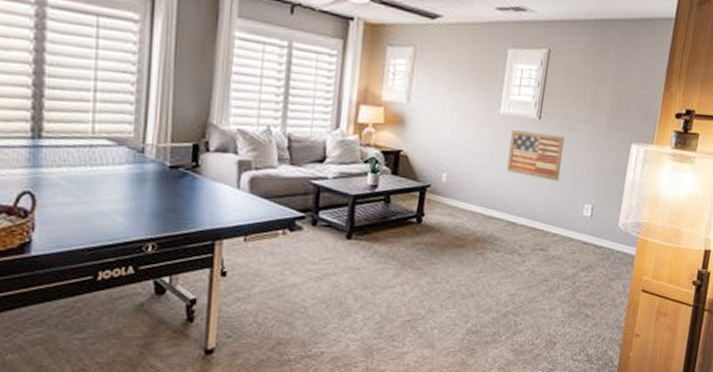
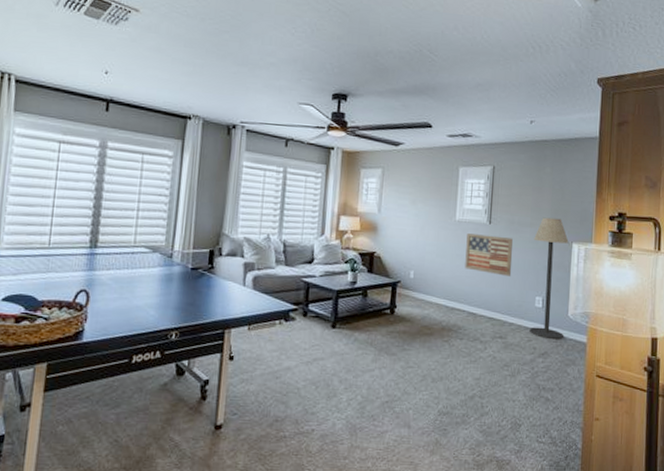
floor lamp: none [574,113,628,253] -> present [530,217,569,340]

